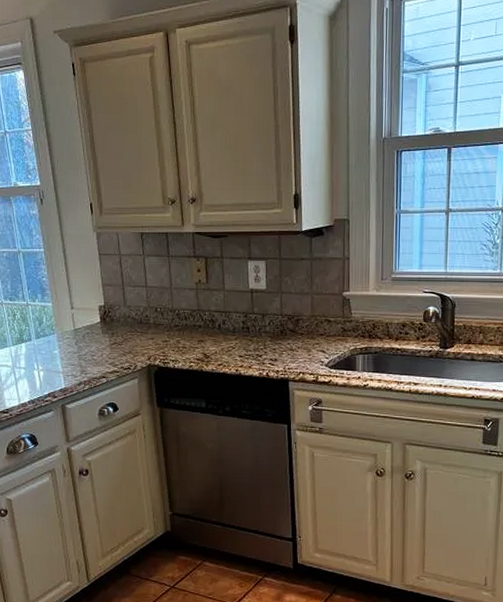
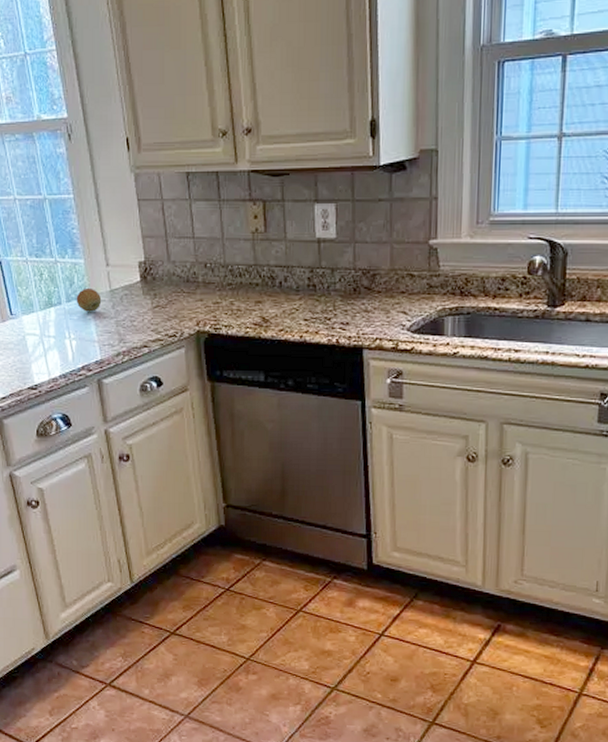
fruit: none [44,327,67,347] -> present [76,287,102,312]

